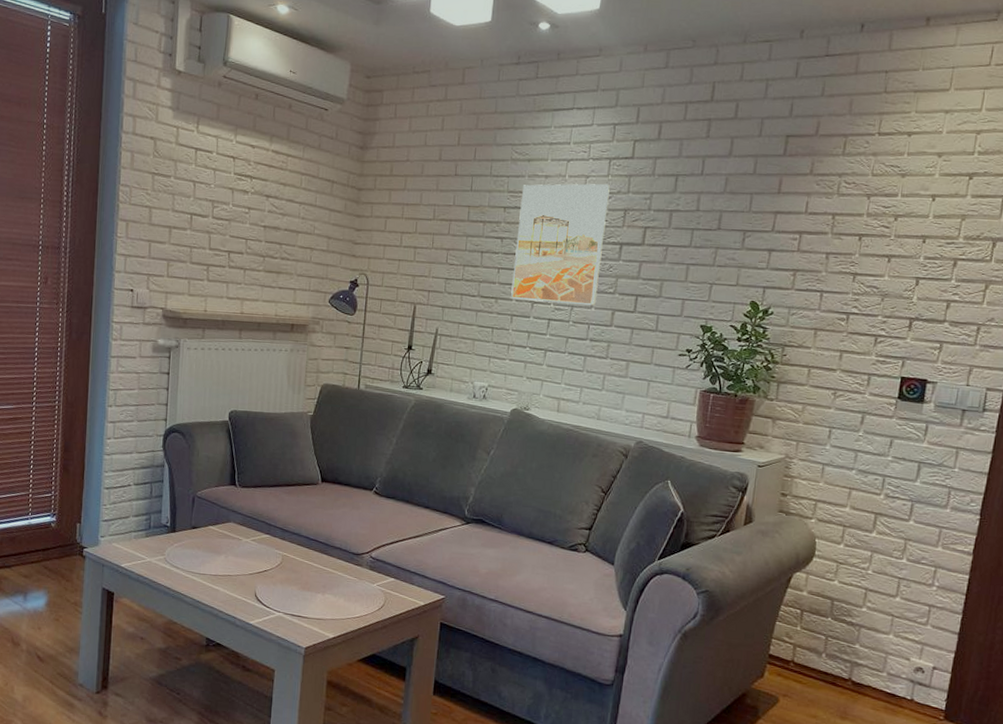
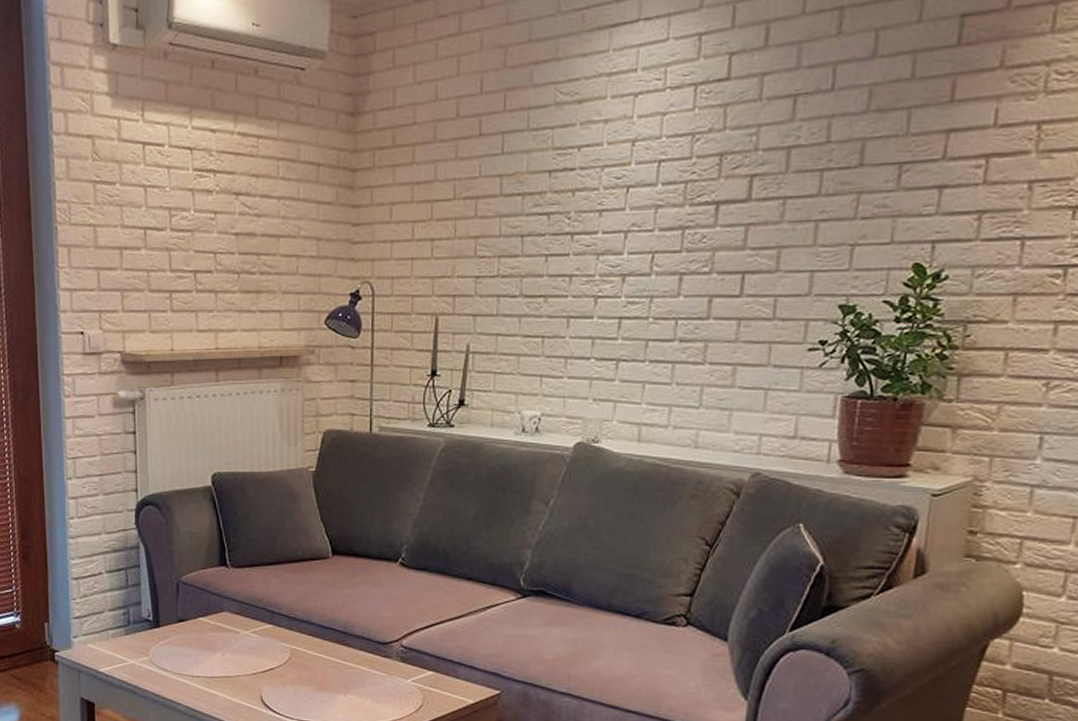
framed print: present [511,183,610,306] -> none [565,120,697,296]

